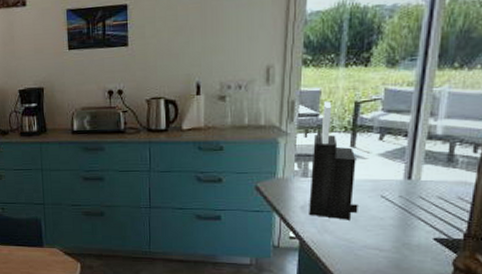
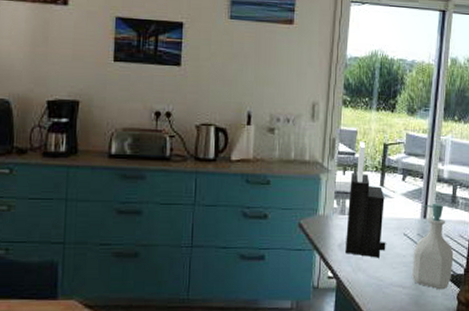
soap bottle: none [392,163,449,255] -> present [412,204,454,290]

